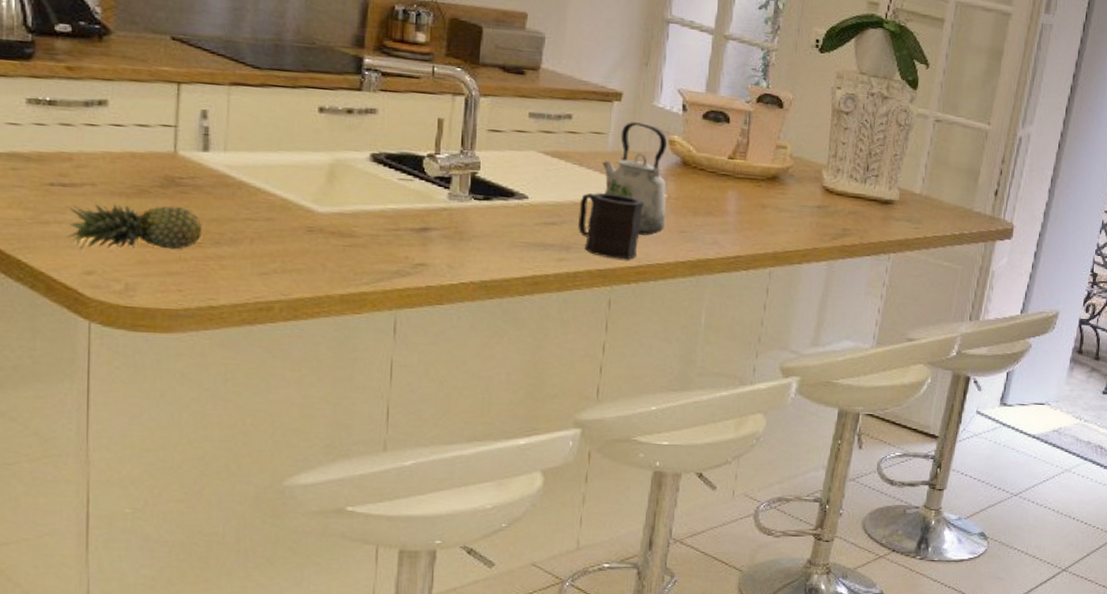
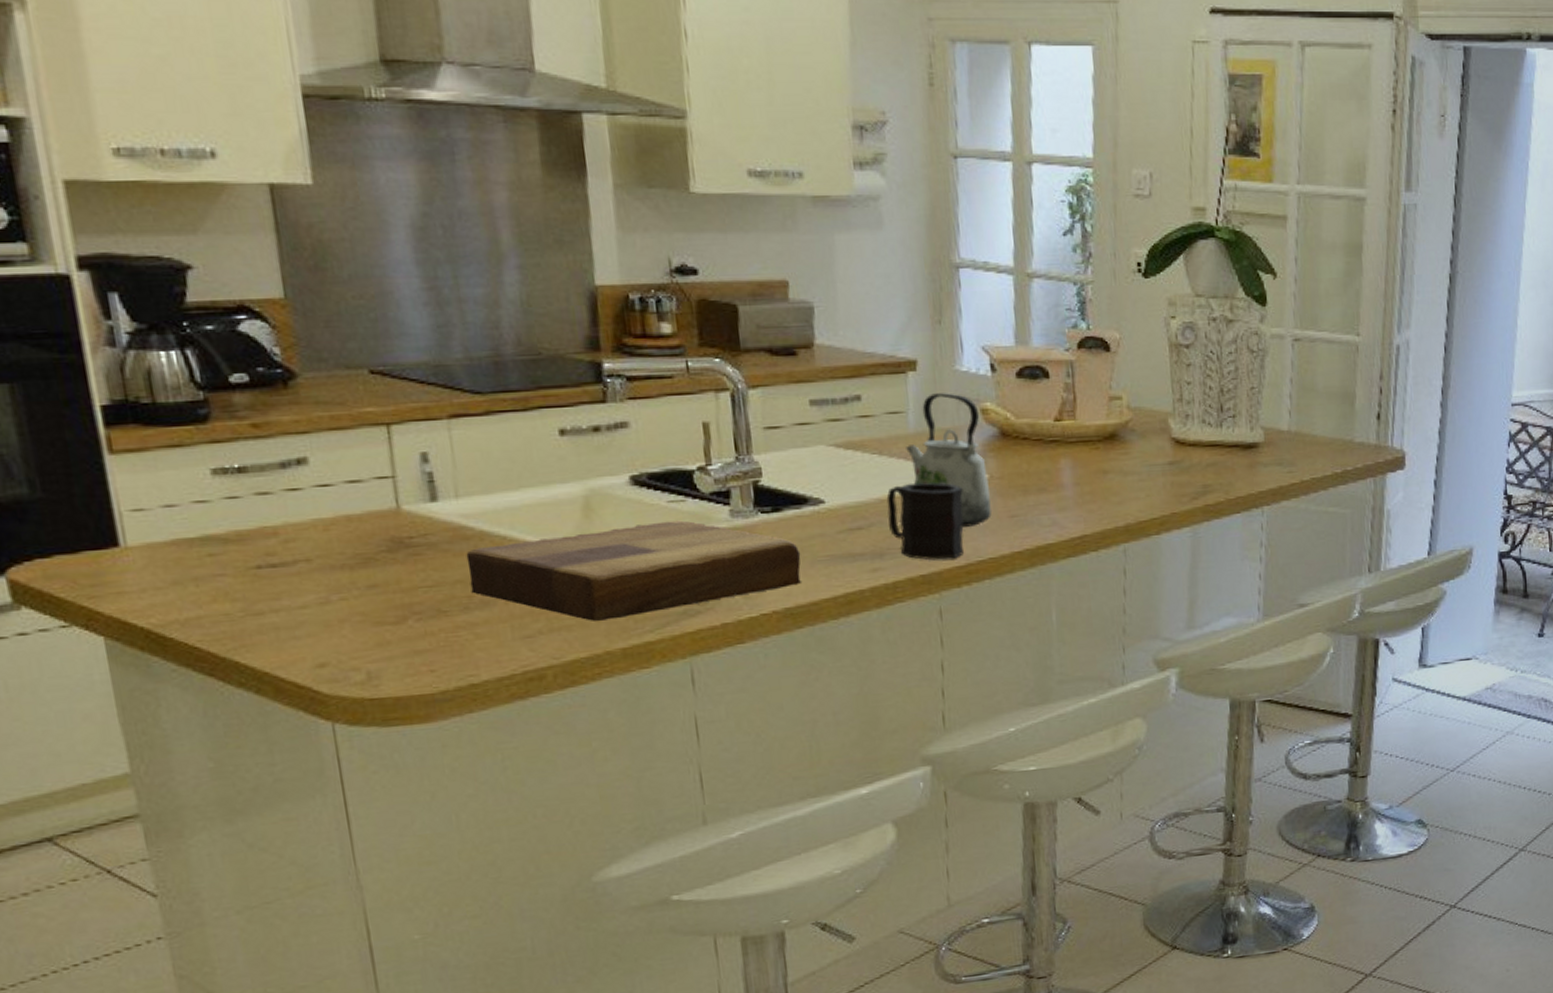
fruit: present [65,203,202,252] -> none [280,571,447,642]
cutting board: none [224,194,501,270] -> present [466,520,802,621]

